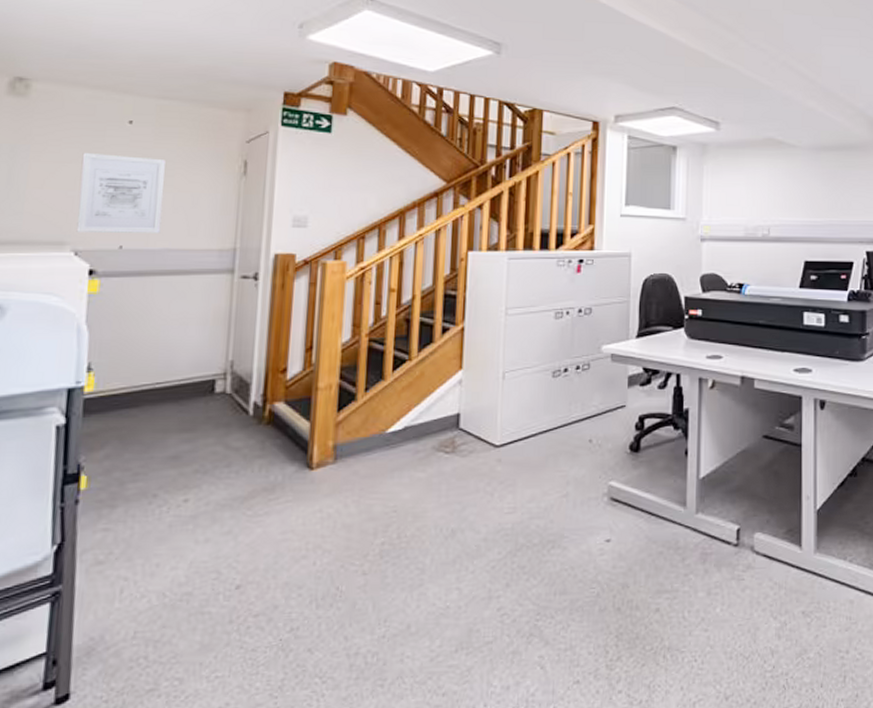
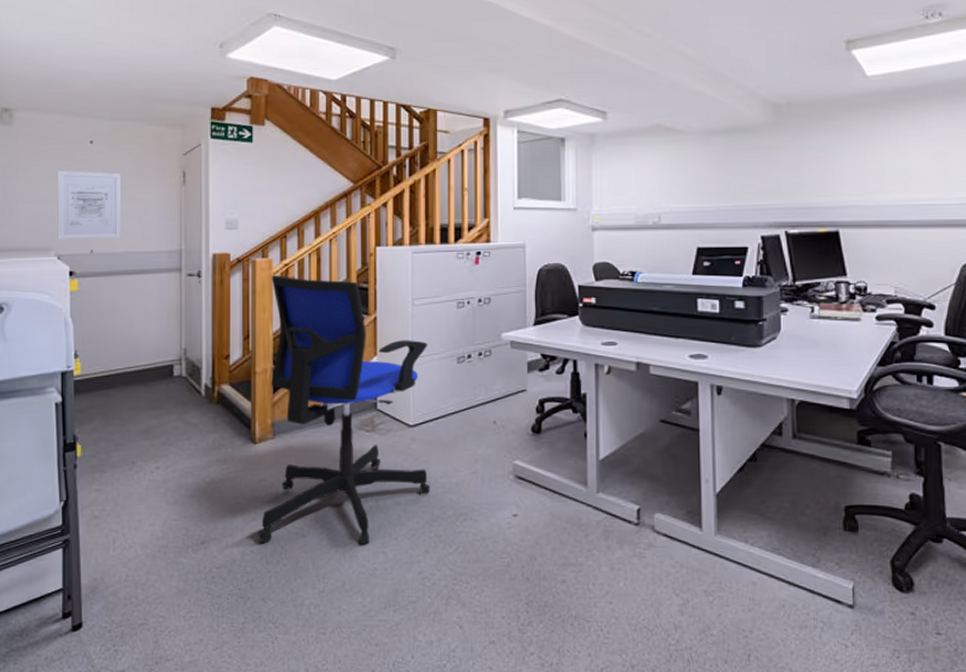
office chair: none [307,279,521,584] -> present [257,274,430,545]

